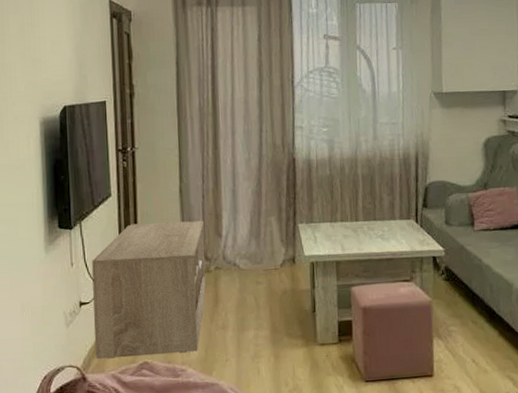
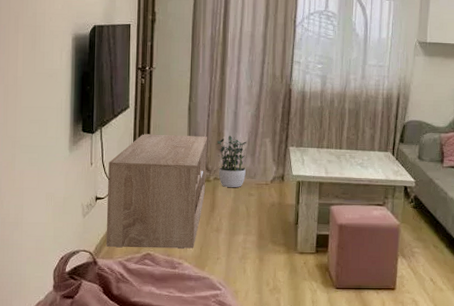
potted plant: none [214,217,251,277] -> present [216,136,247,187]

